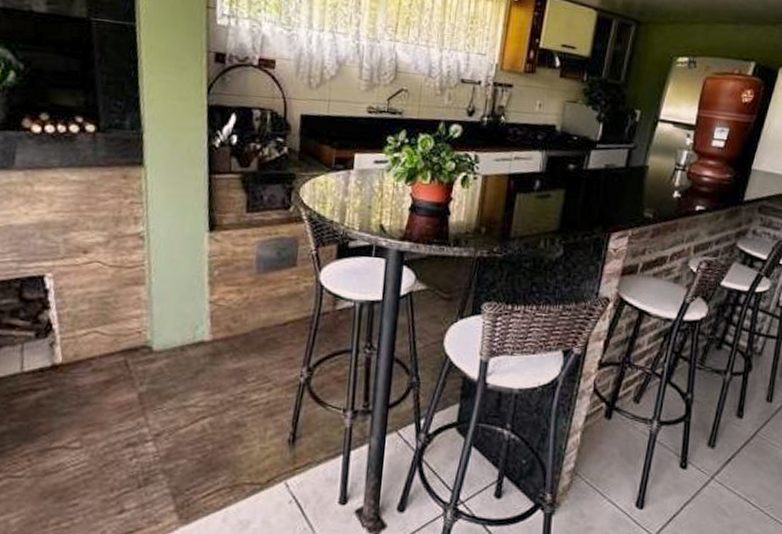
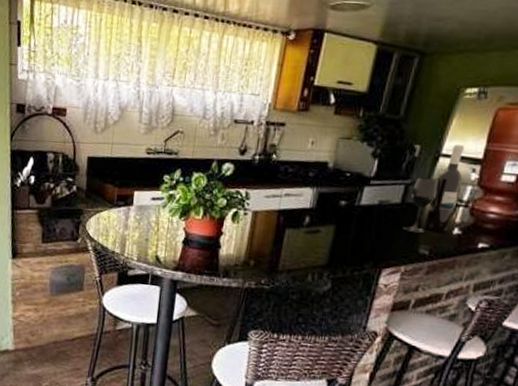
wine glass: none [629,141,658,197] -> present [404,177,439,234]
wine bottle: none [647,110,679,196] -> present [423,144,464,232]

